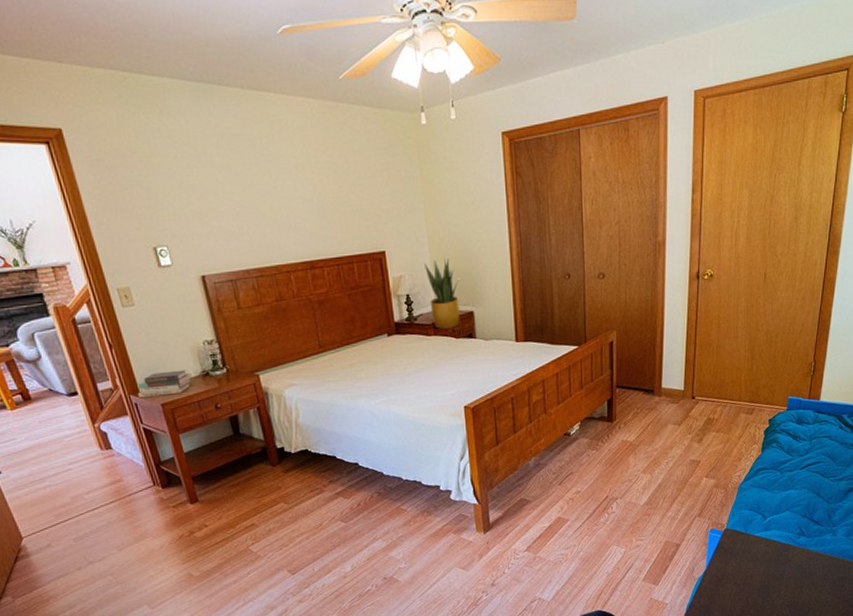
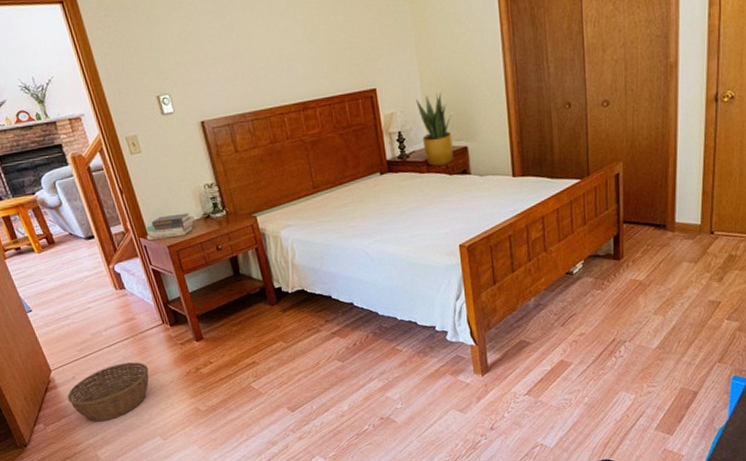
basket: none [40,526,137,592] -> present [67,362,149,422]

